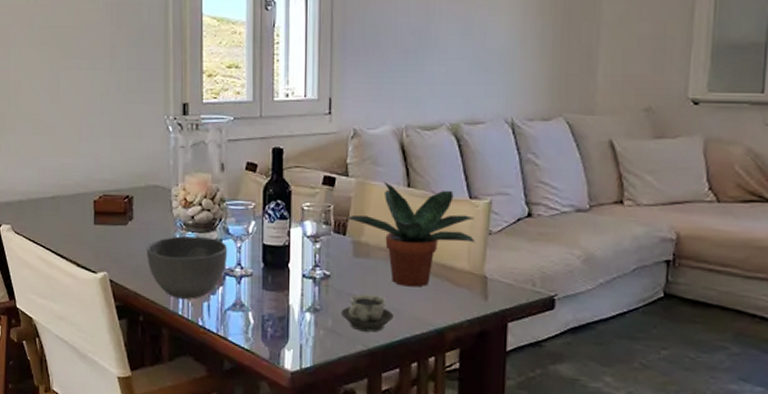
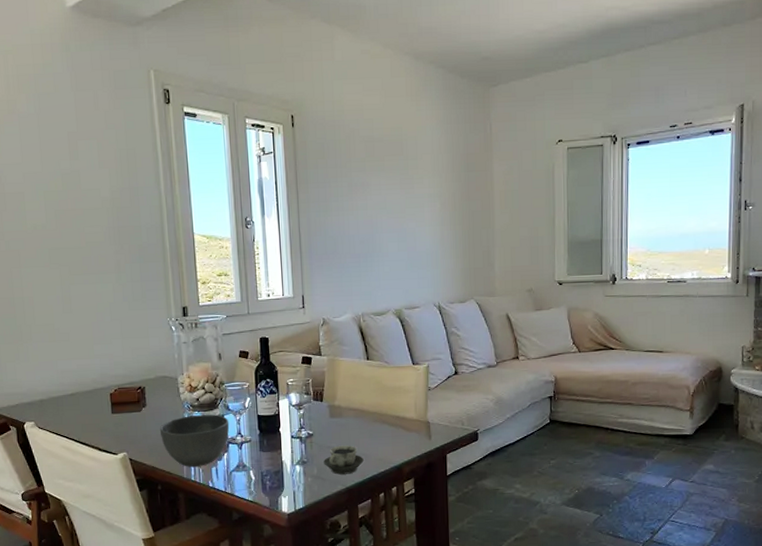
potted plant: present [346,181,476,288] -> none [322,357,420,436]

